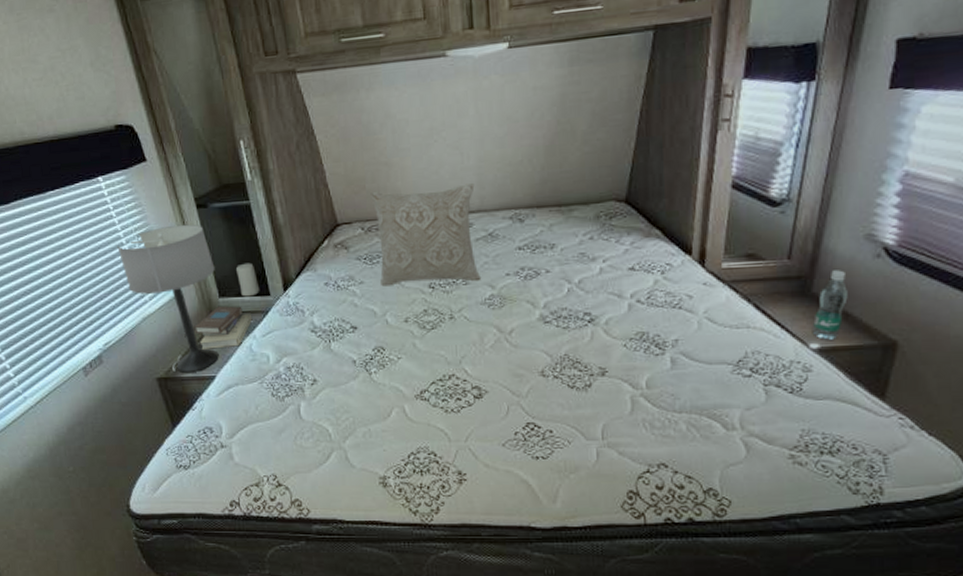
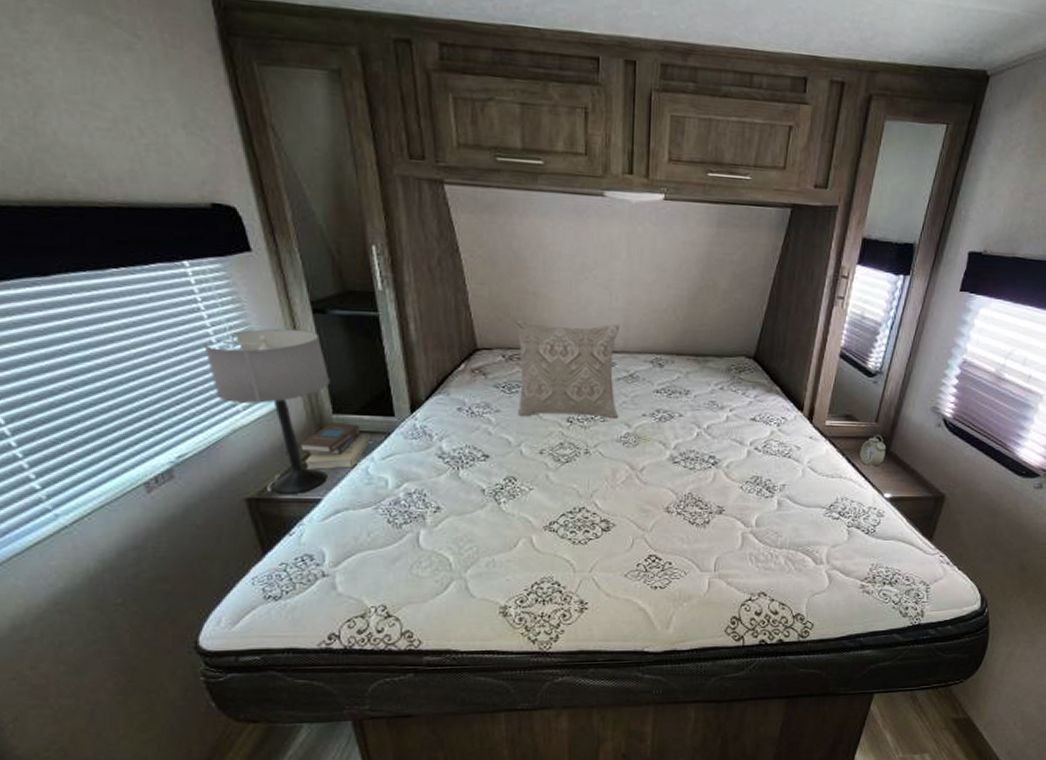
candle: present [236,262,260,297] -> none [357,379,383,416]
alarm clock: none [770,274,807,314] -> present [859,435,887,468]
bottle: present [812,270,848,341] -> none [887,434,915,492]

